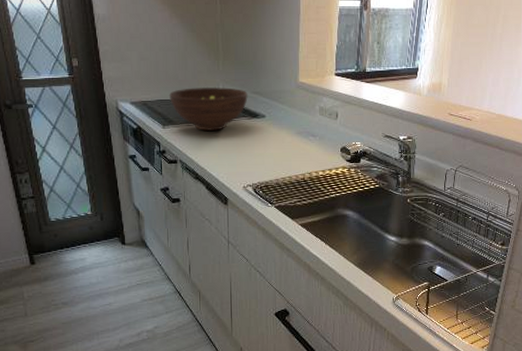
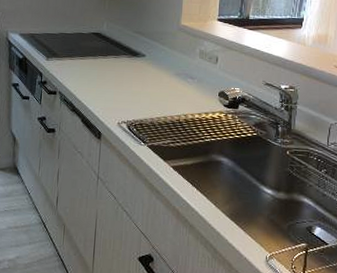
fruit bowl: present [169,86,248,131] -> none [56,24,130,66]

